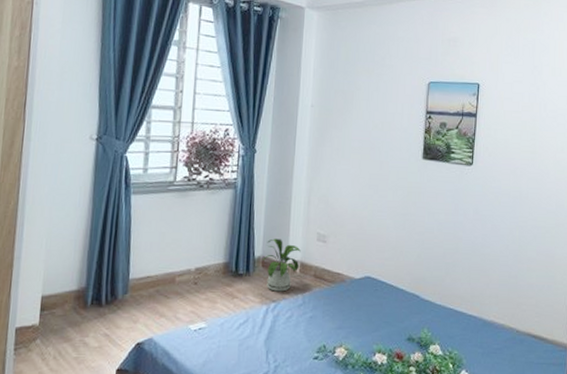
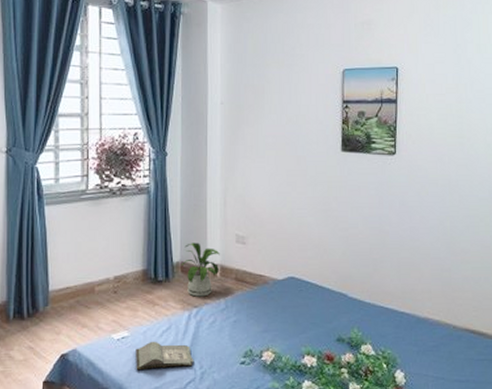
hardback book: none [210,333,269,362] -> present [136,341,194,371]

